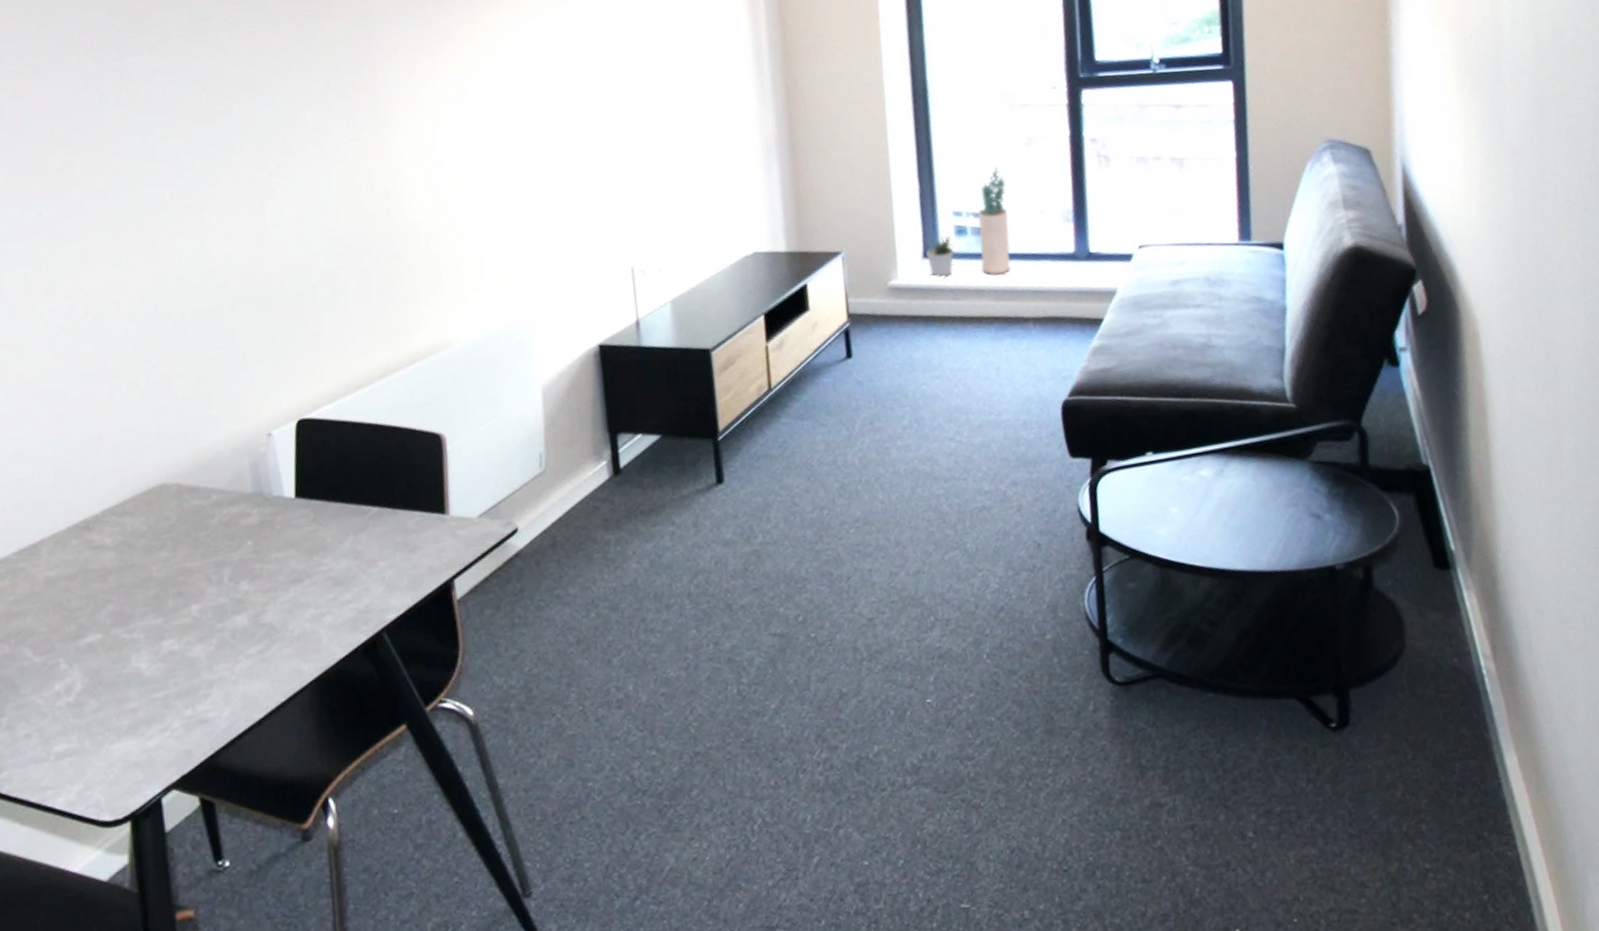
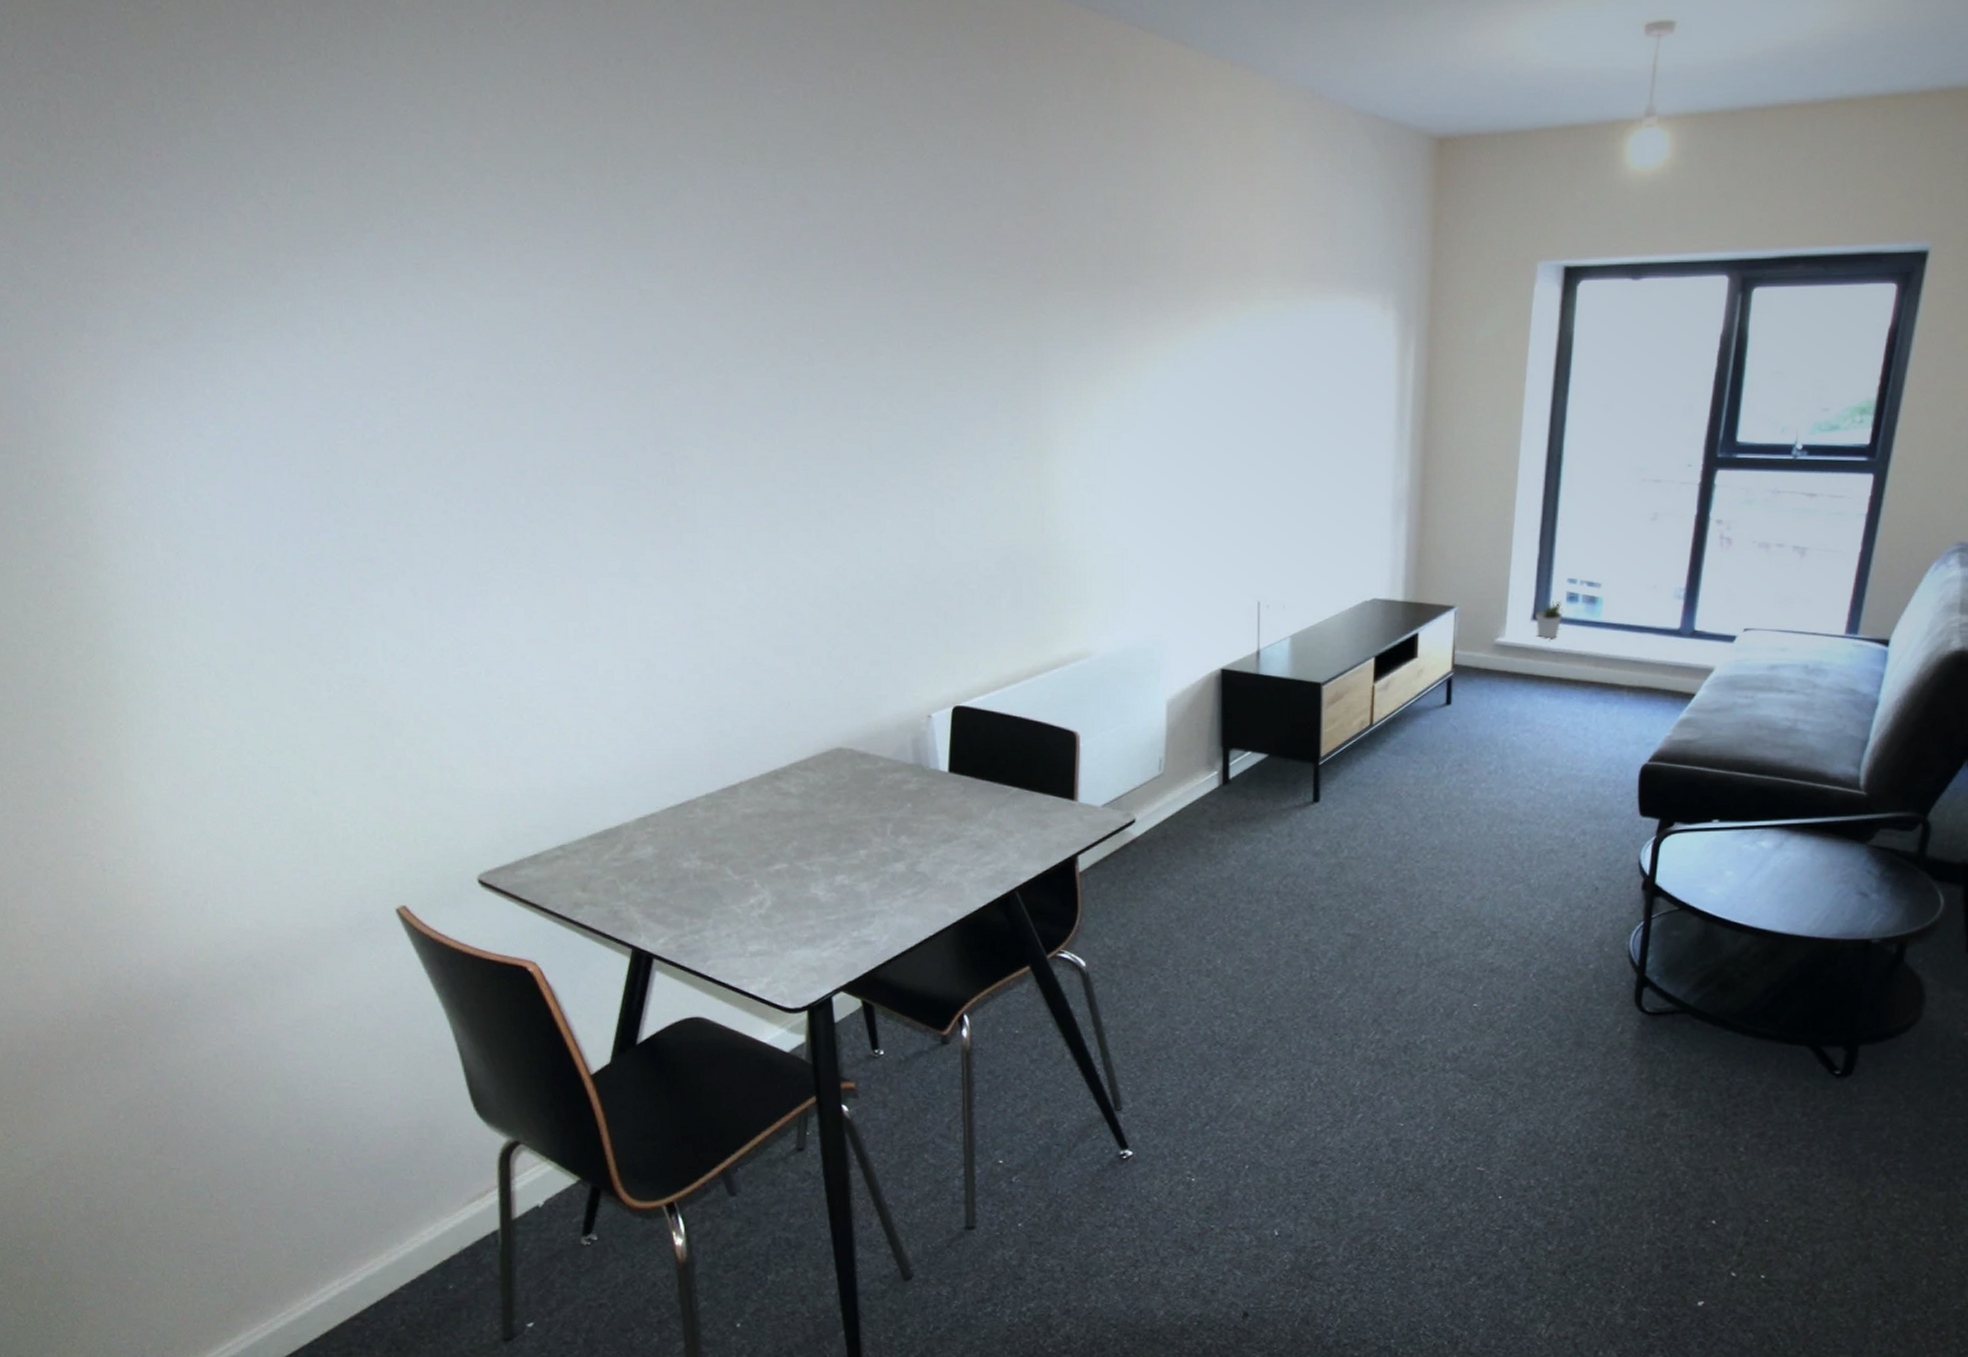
vase: present [977,165,1011,276] -> none [1586,537,1623,643]

